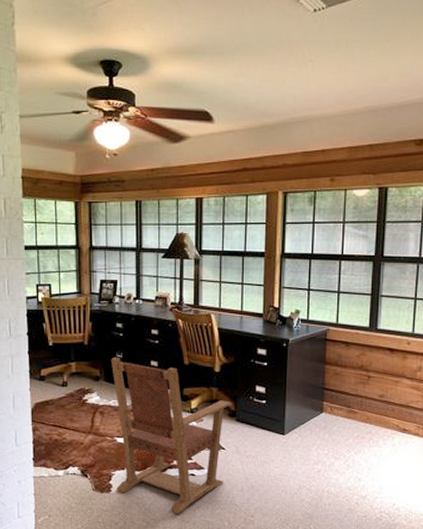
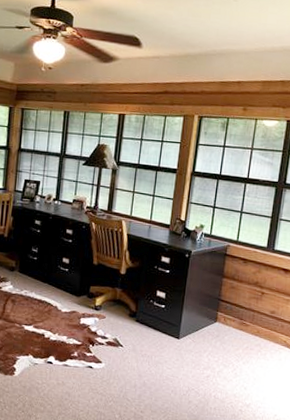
armchair: present [111,357,232,513] -> none [19,251,133,402]

